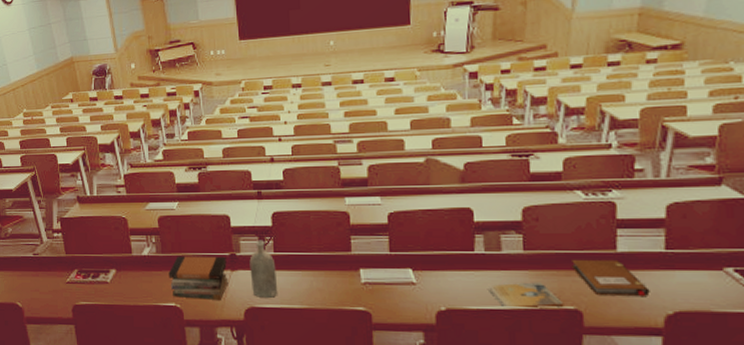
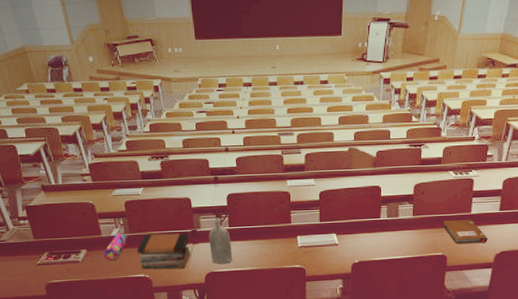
pencil case: none [133,253,159,284] -> present [104,233,128,261]
book: present [488,282,564,310] -> none [388,238,436,259]

